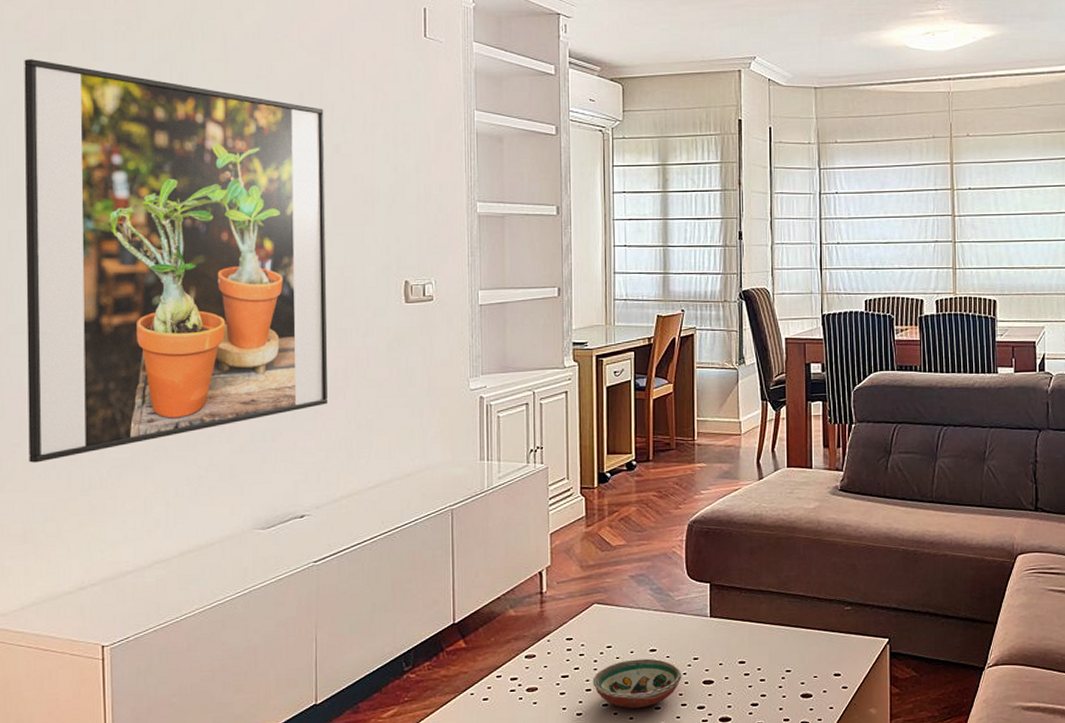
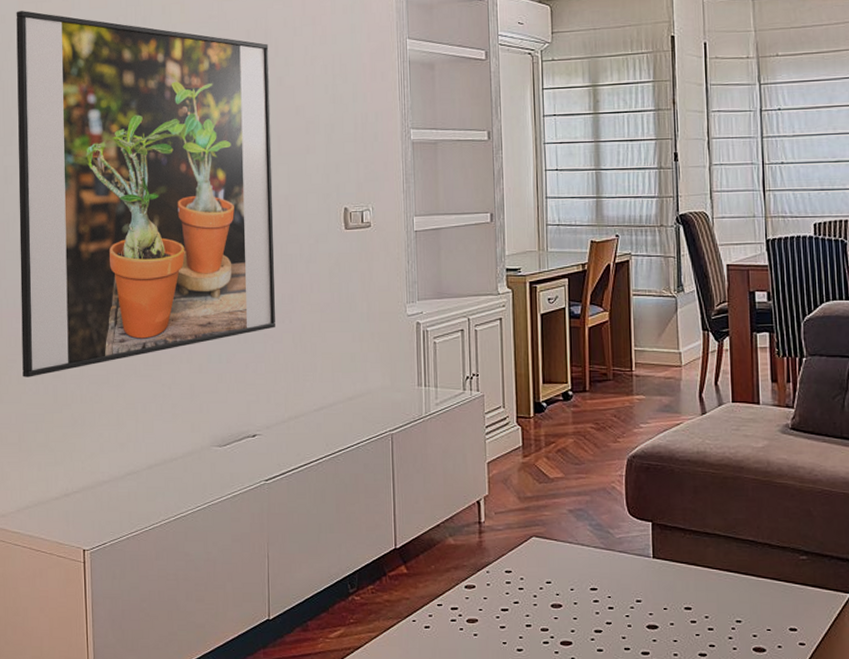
decorative bowl: present [592,658,682,708] -> none [532,597,625,648]

